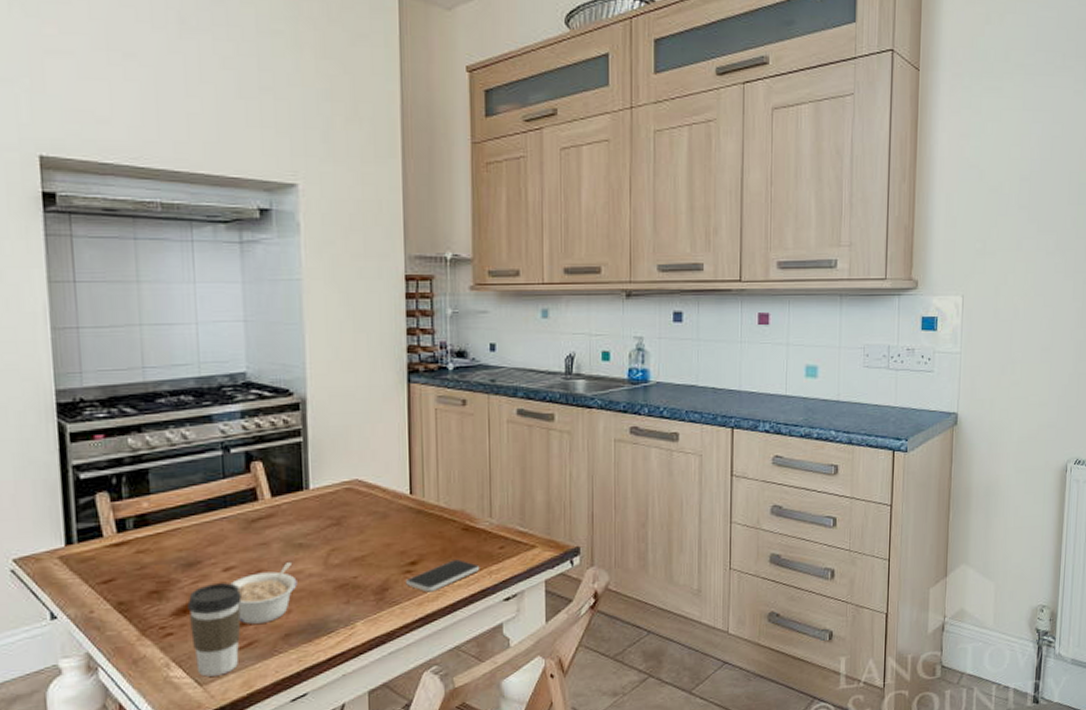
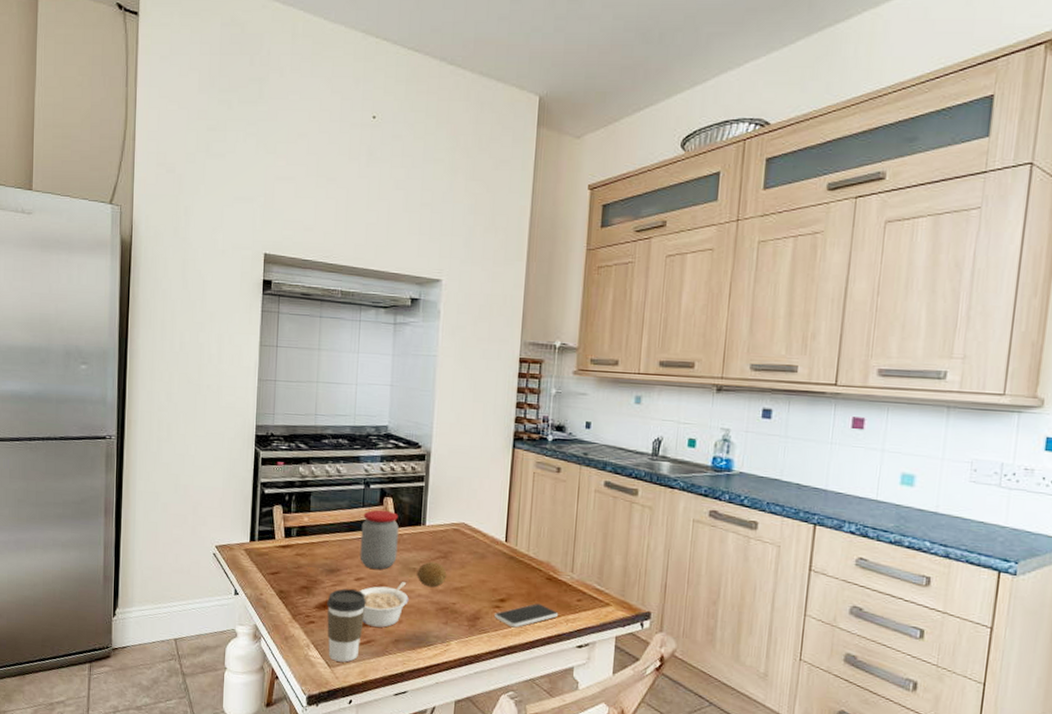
jar: none [224,478,276,553] -> present [360,509,399,570]
fruit: none [304,531,343,563] -> present [417,561,447,588]

